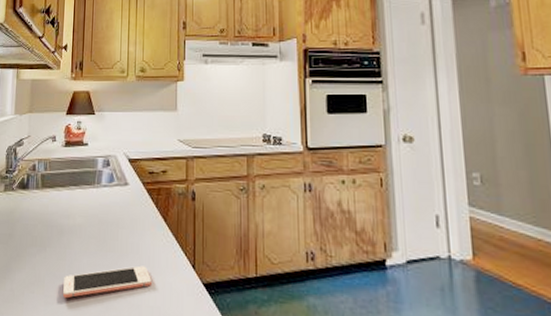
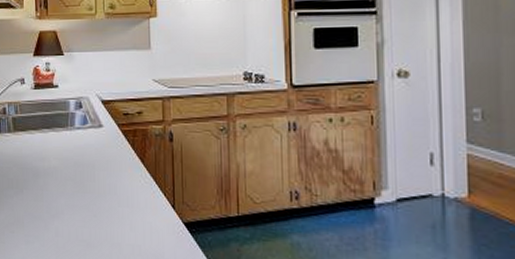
cell phone: present [63,265,151,299] -> none [43,206,131,238]

